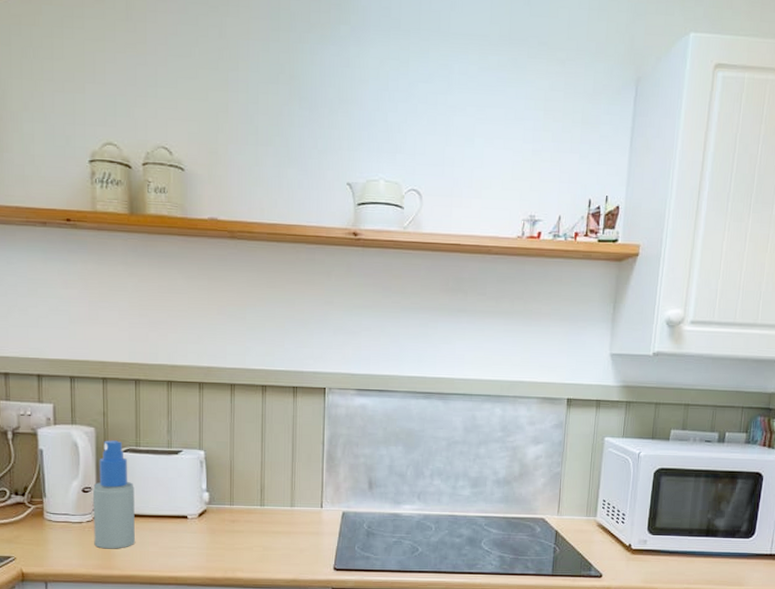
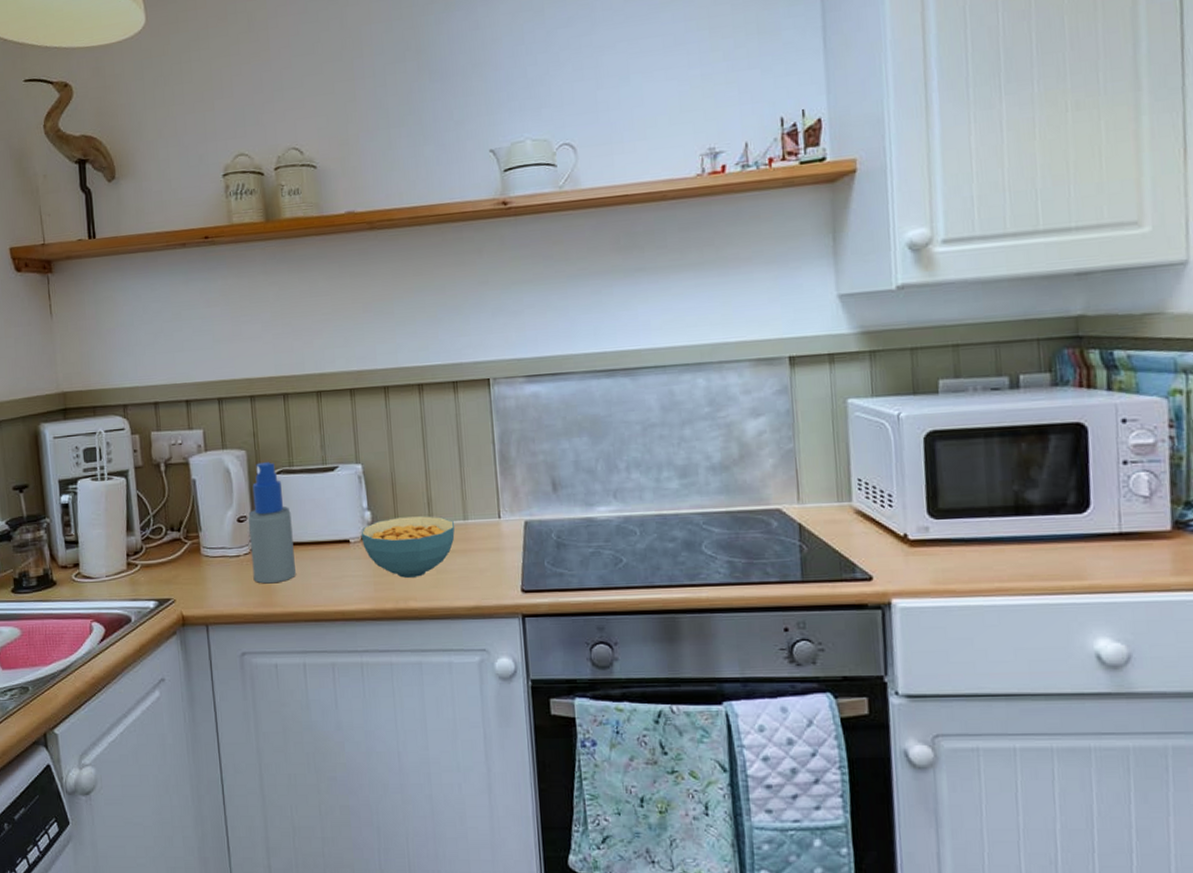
cereal bowl: none [198,500,282,552] -> present [360,516,455,578]

